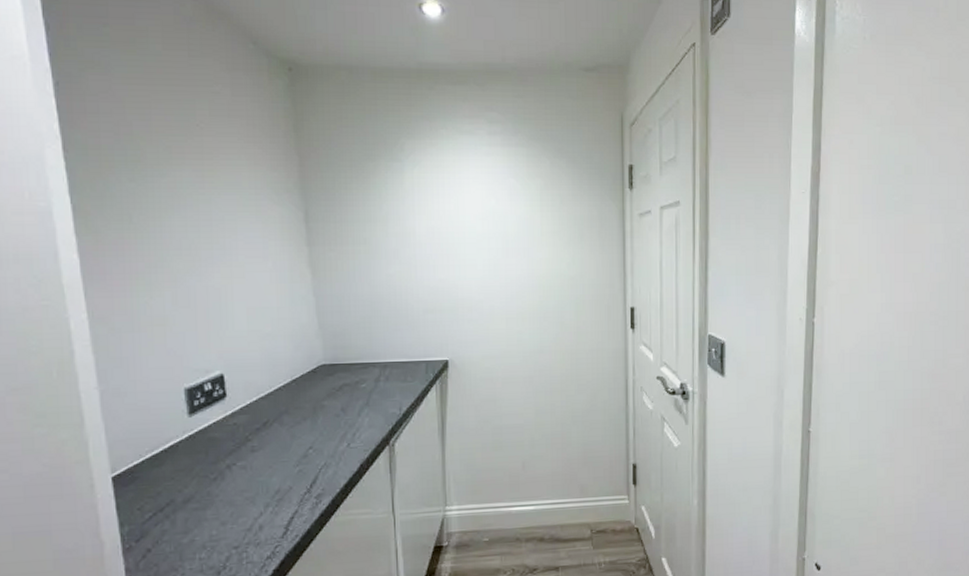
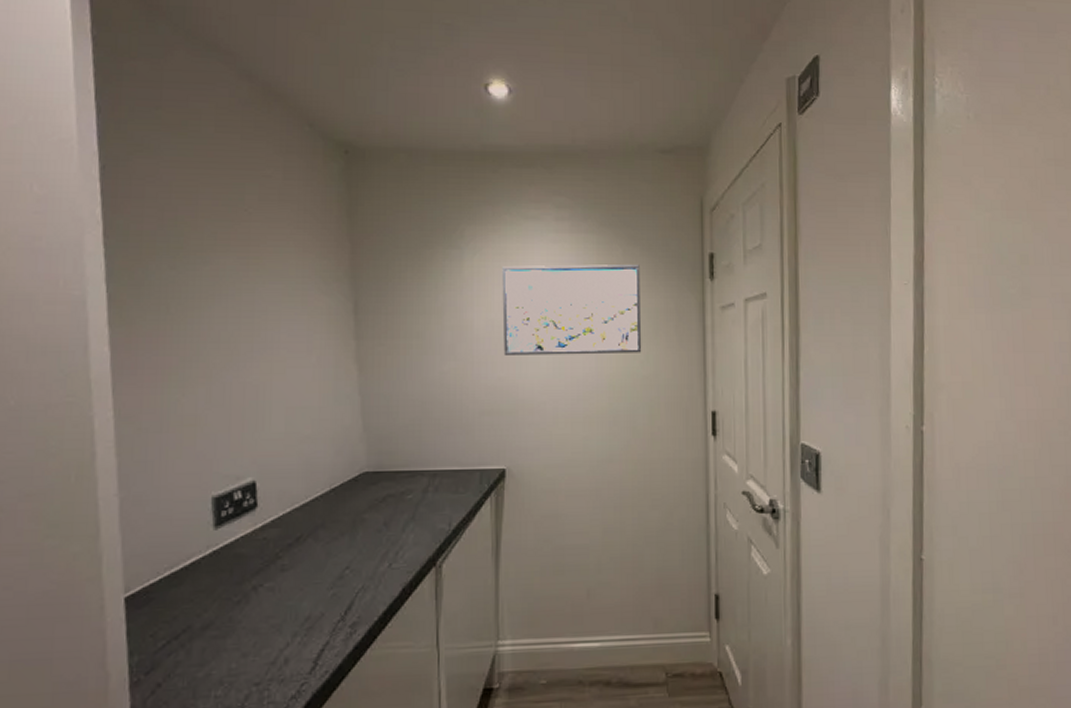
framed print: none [440,176,569,259] -> present [502,264,642,355]

